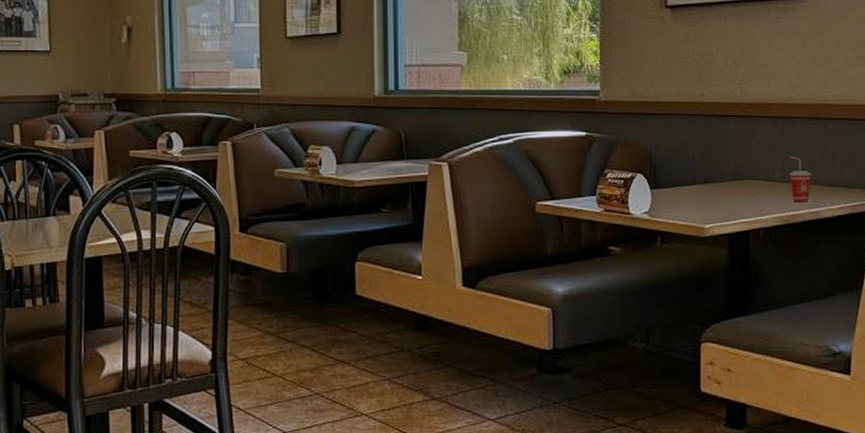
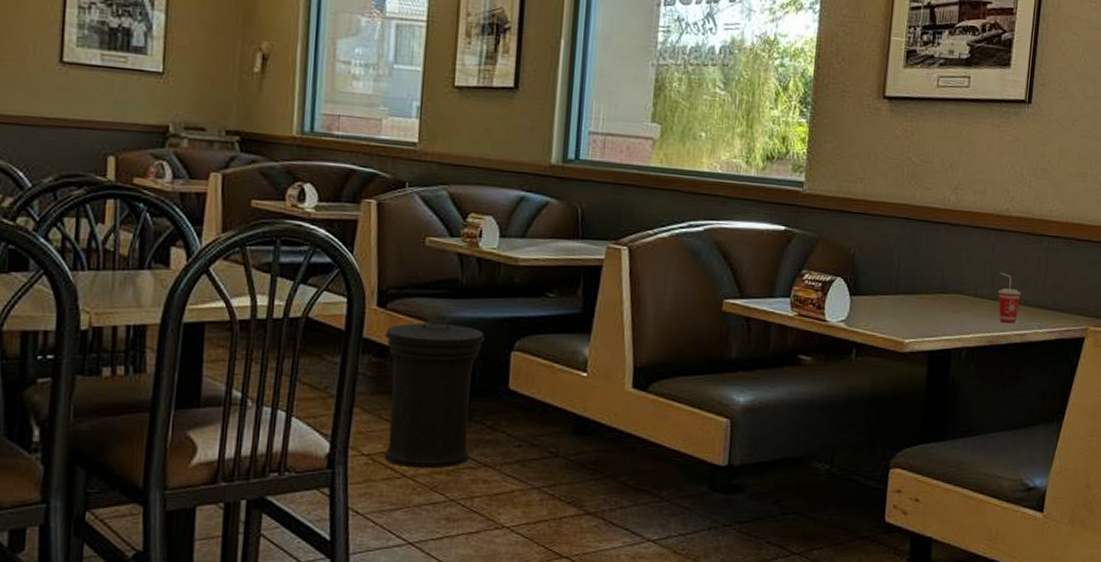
trash can: none [248,239,332,368] -> present [384,319,485,469]

